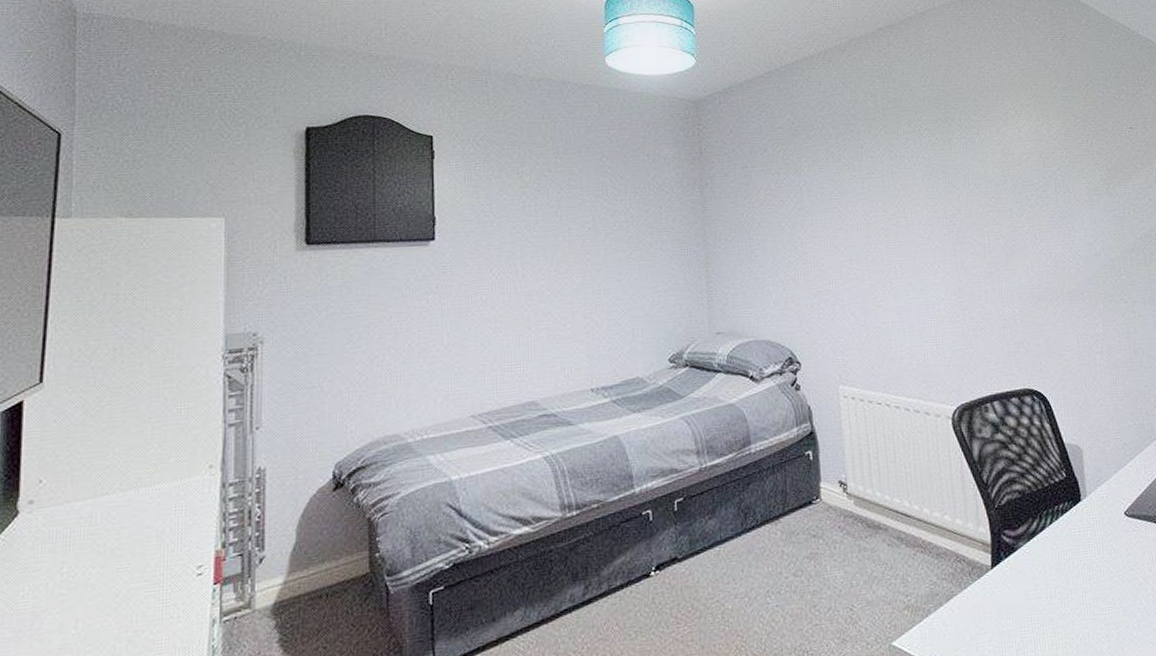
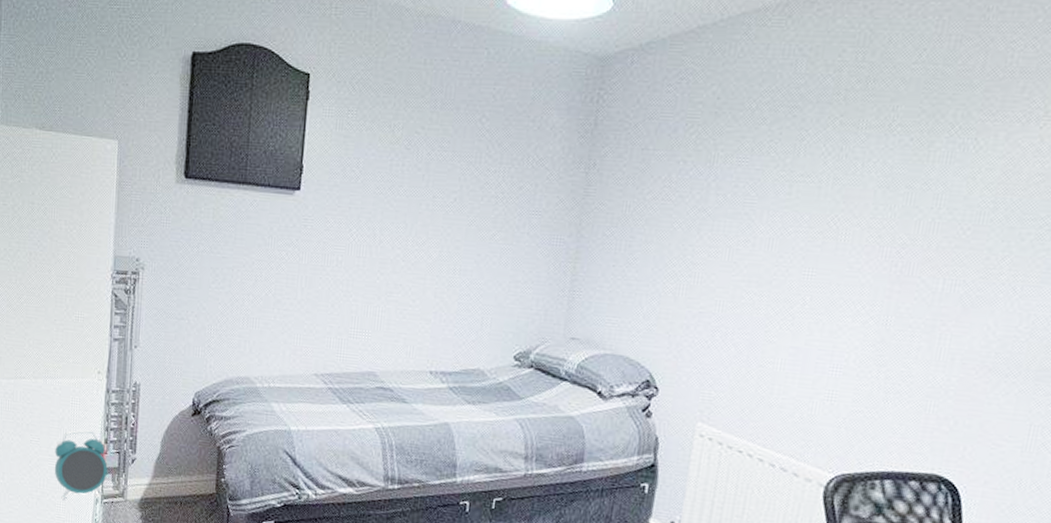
alarm clock: none [152,537,227,632] -> present [54,430,108,500]

